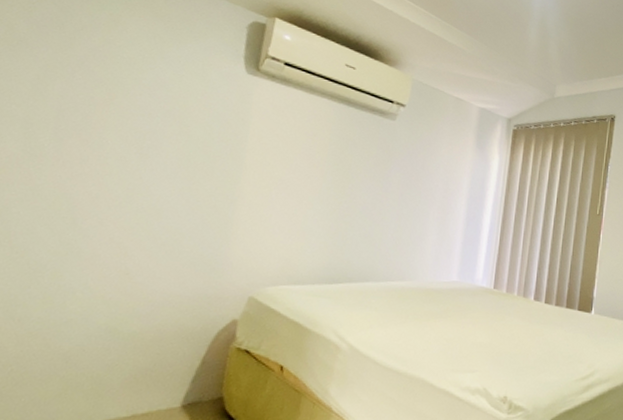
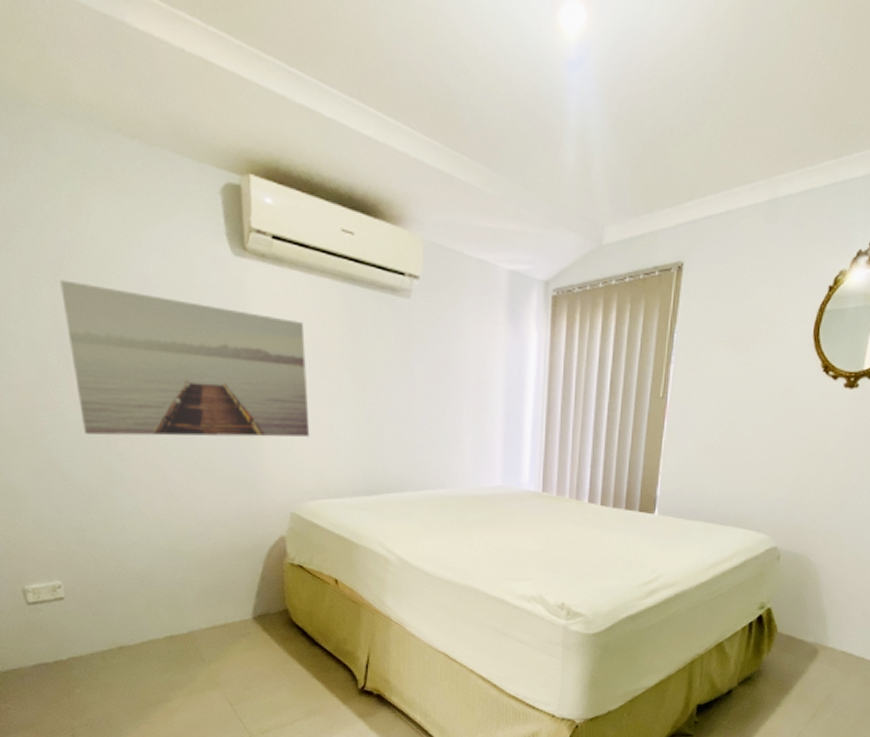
wall art: none [52,76,298,227] -> present [60,280,310,437]

